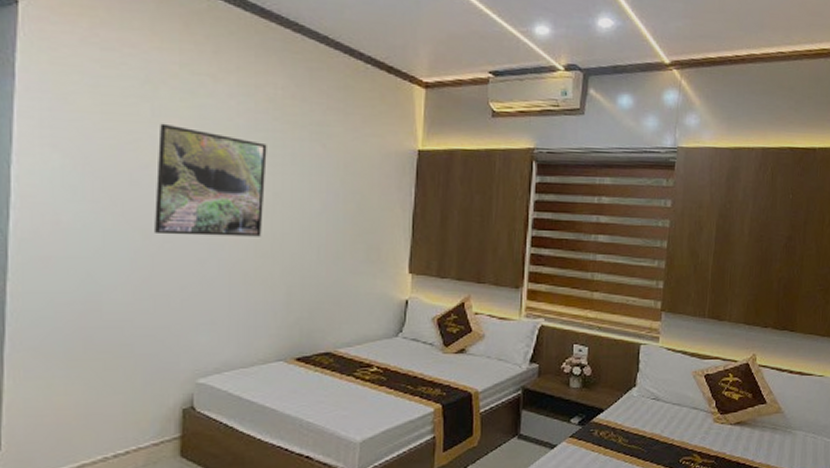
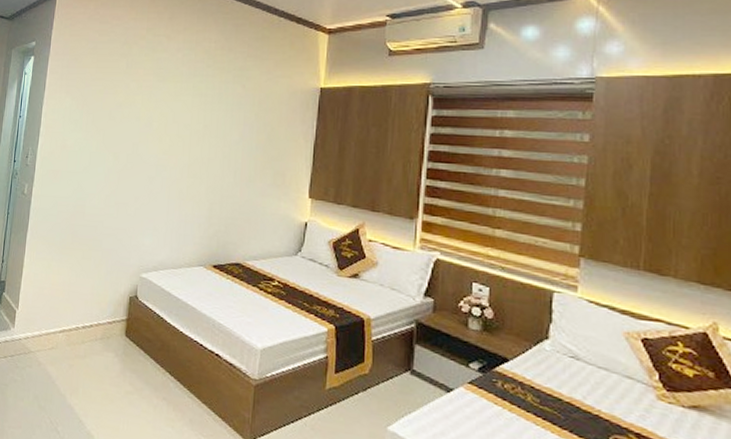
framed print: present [155,123,267,237] -> none [122,73,202,161]

